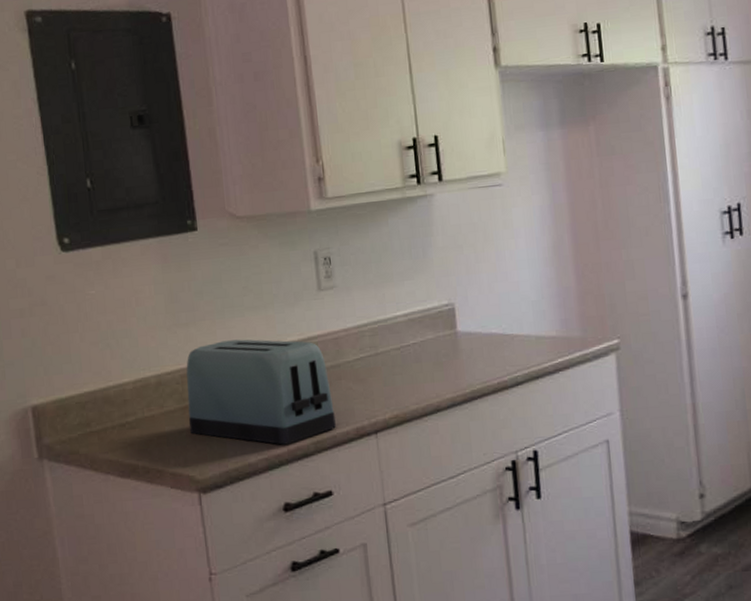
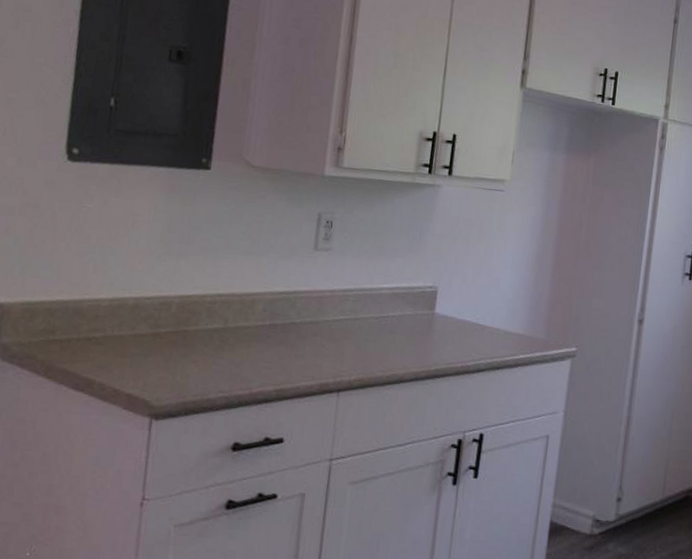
toaster: present [186,339,336,445] -> none [156,277,306,388]

